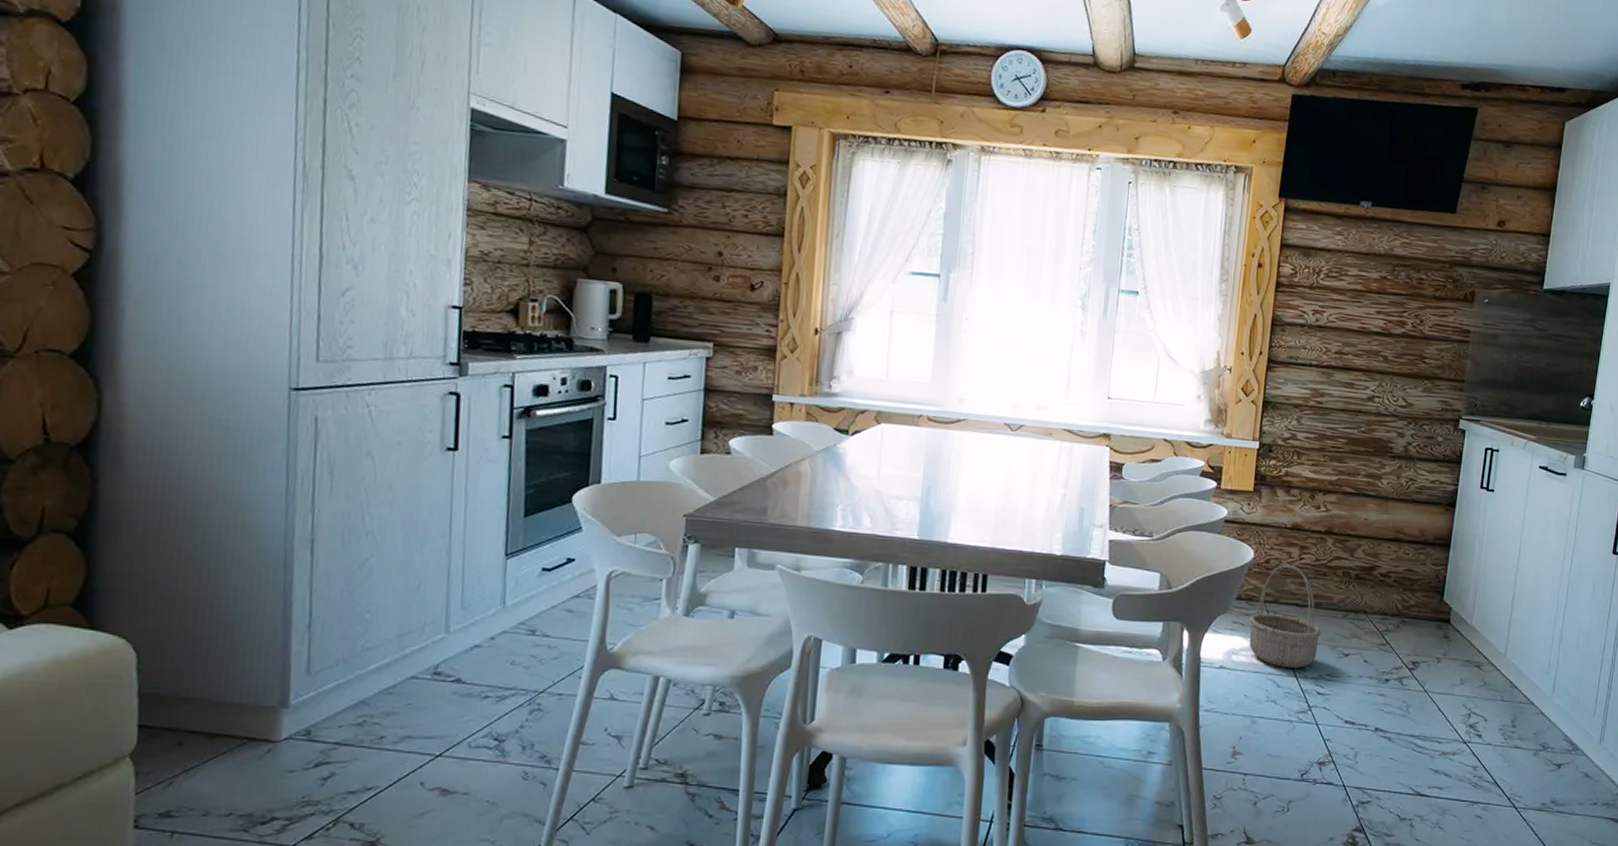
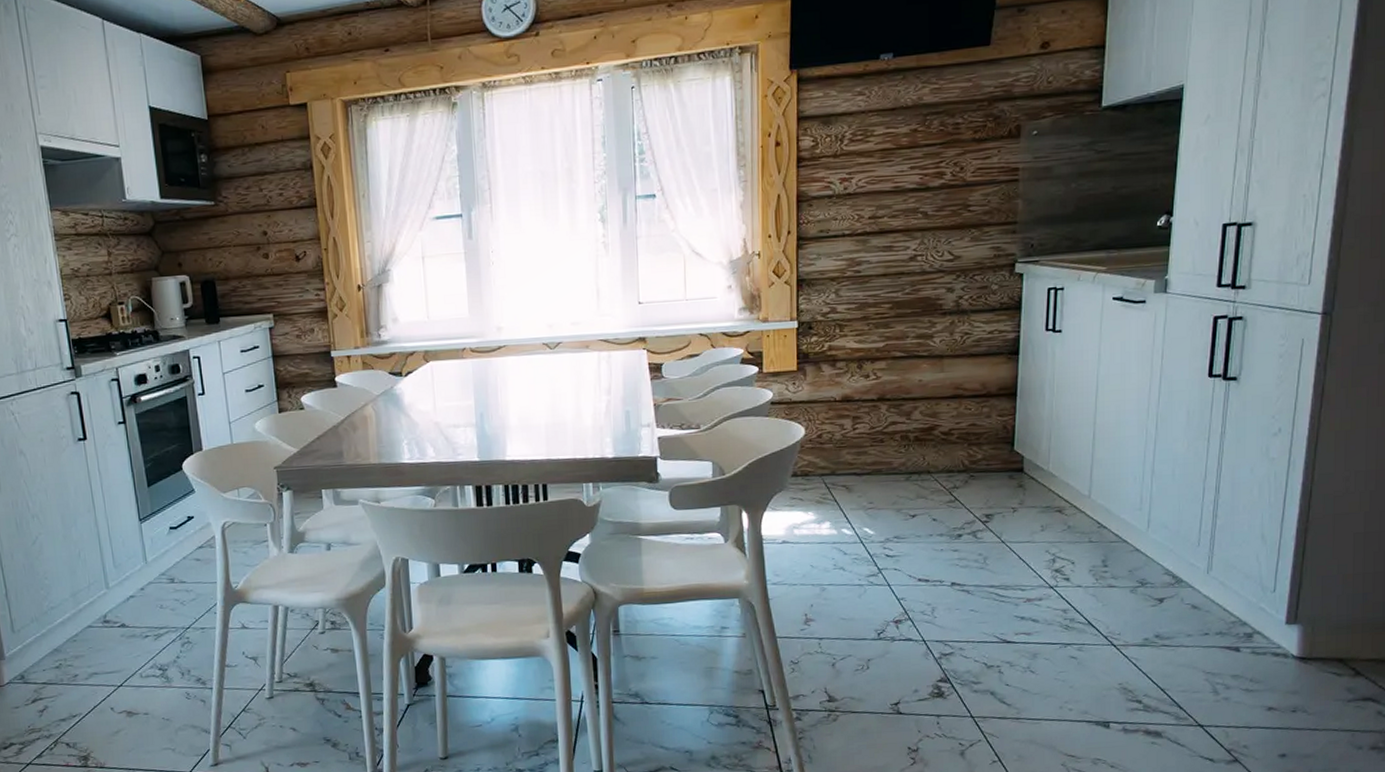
basket: present [1249,564,1321,669] -> none [808,435,884,536]

